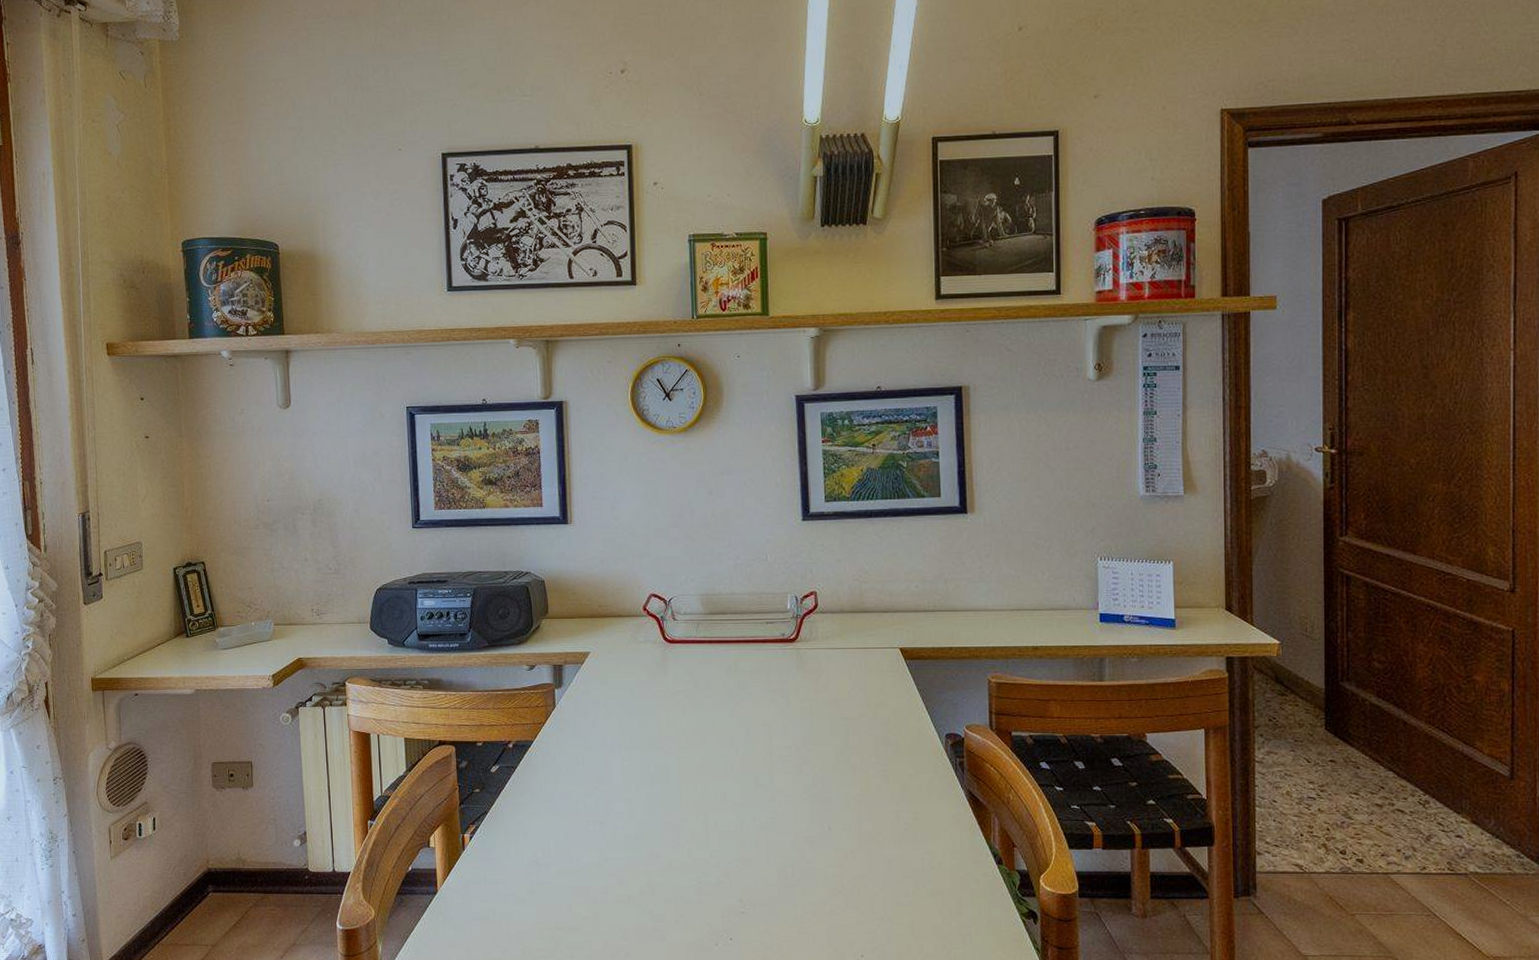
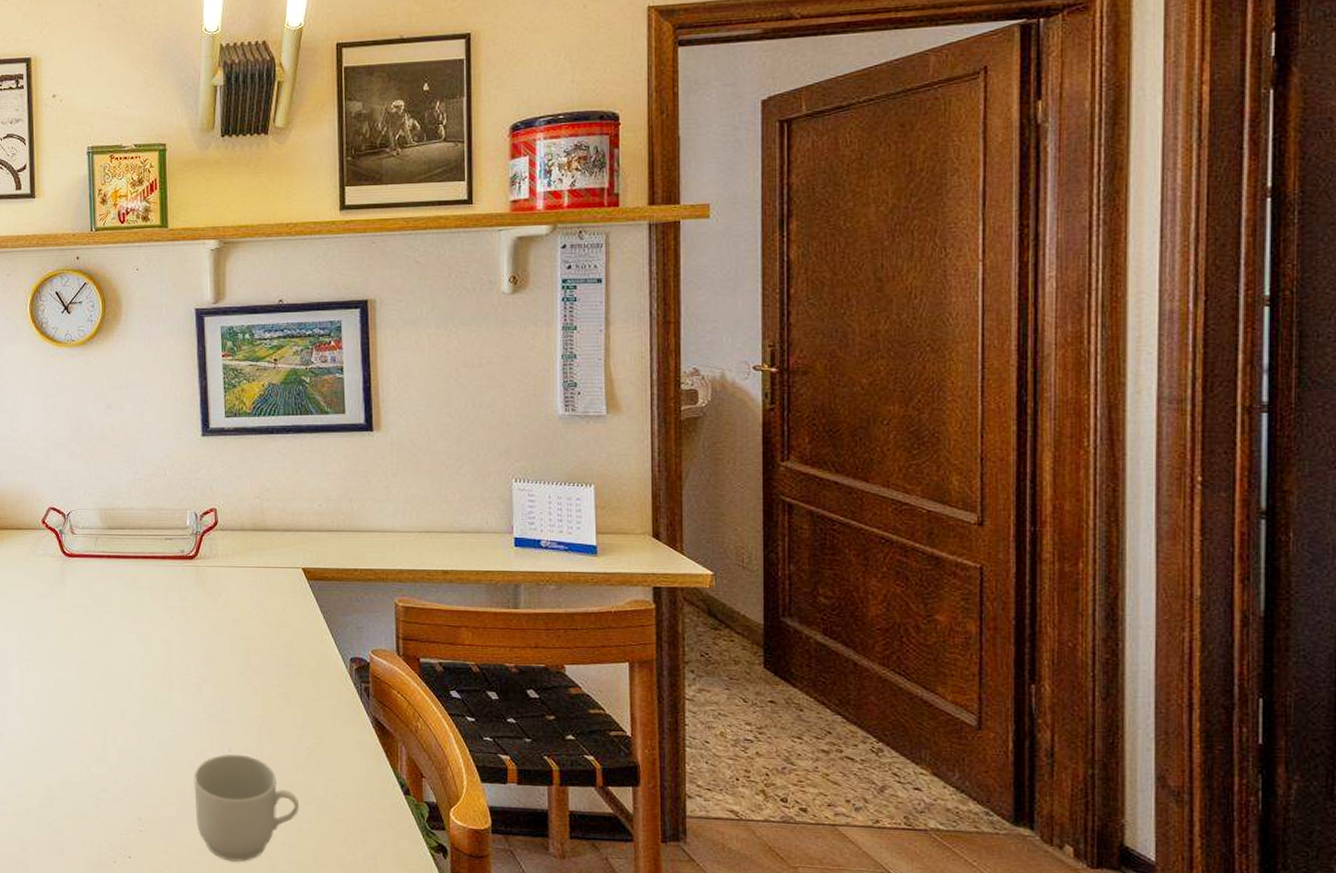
mug: none [794,832,897,939] -> present [194,754,300,862]

